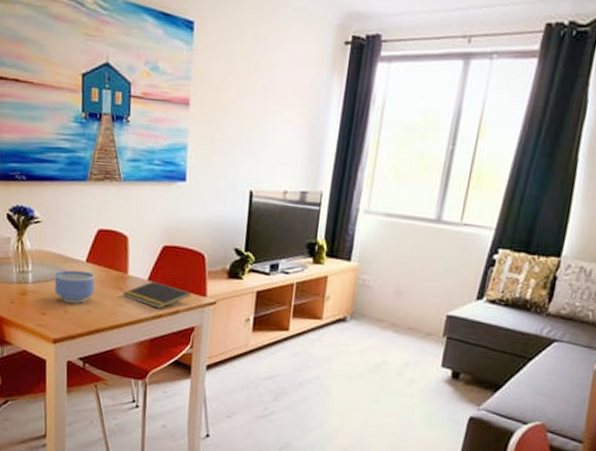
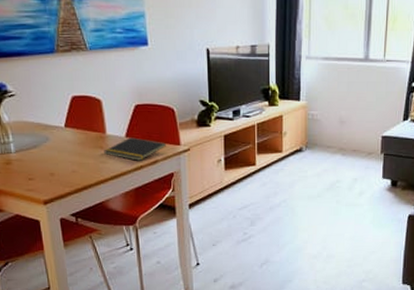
bowl: present [54,270,95,304] -> none [36,135,77,167]

